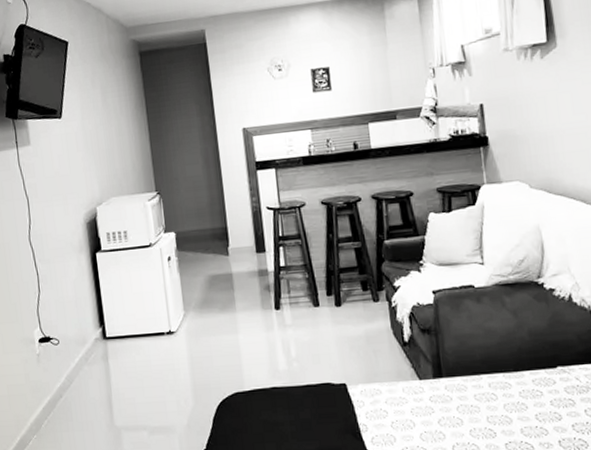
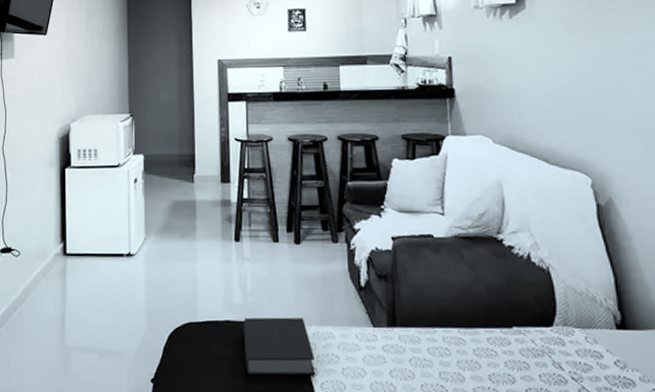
hardback book: none [289,377,365,436] -> present [243,317,316,376]

